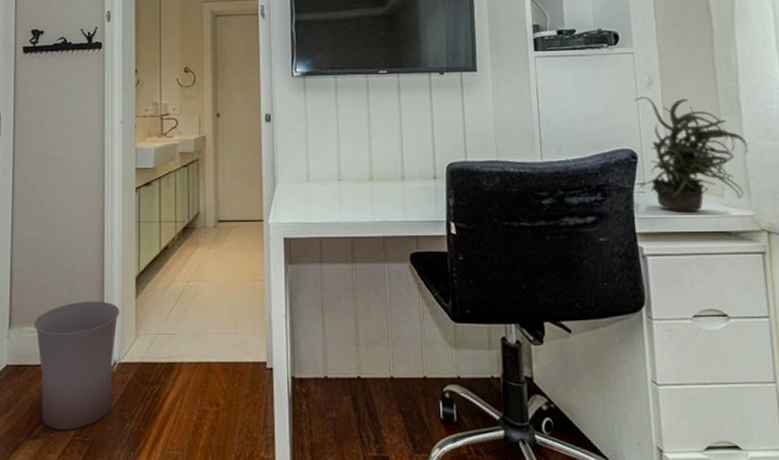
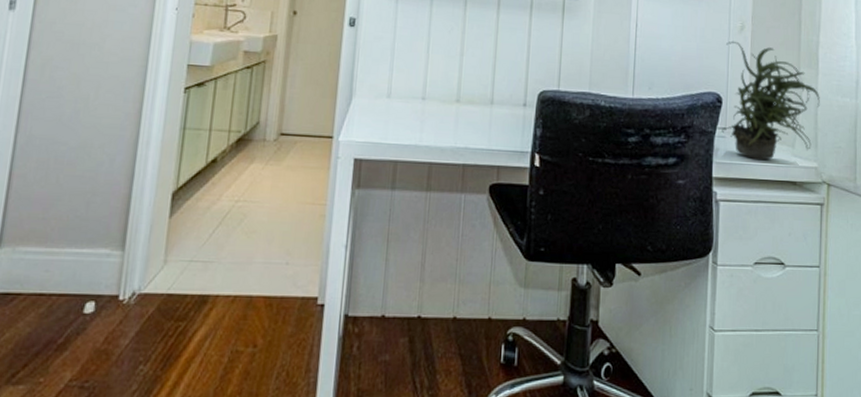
waste bin: present [34,301,120,430] -> none [30,218,148,374]

